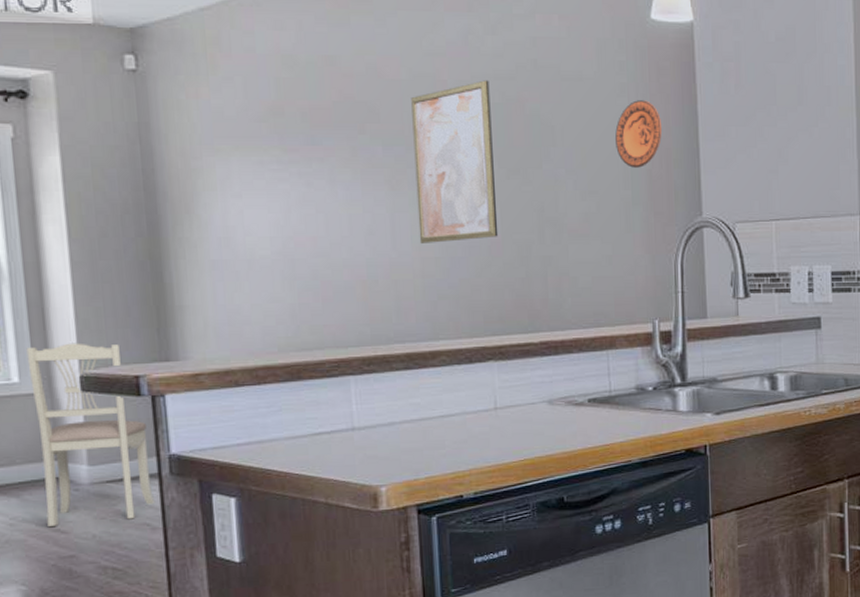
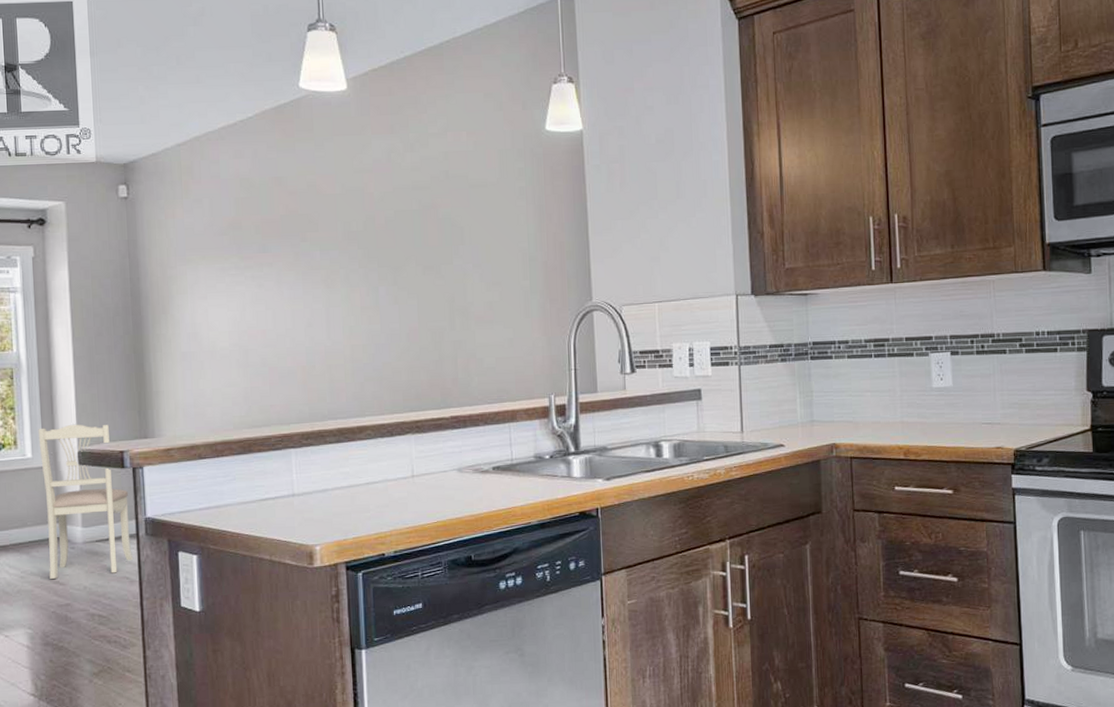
wall art: present [411,80,499,243] -> none [344,191,416,333]
decorative plate: present [615,100,662,168] -> none [515,201,556,261]

